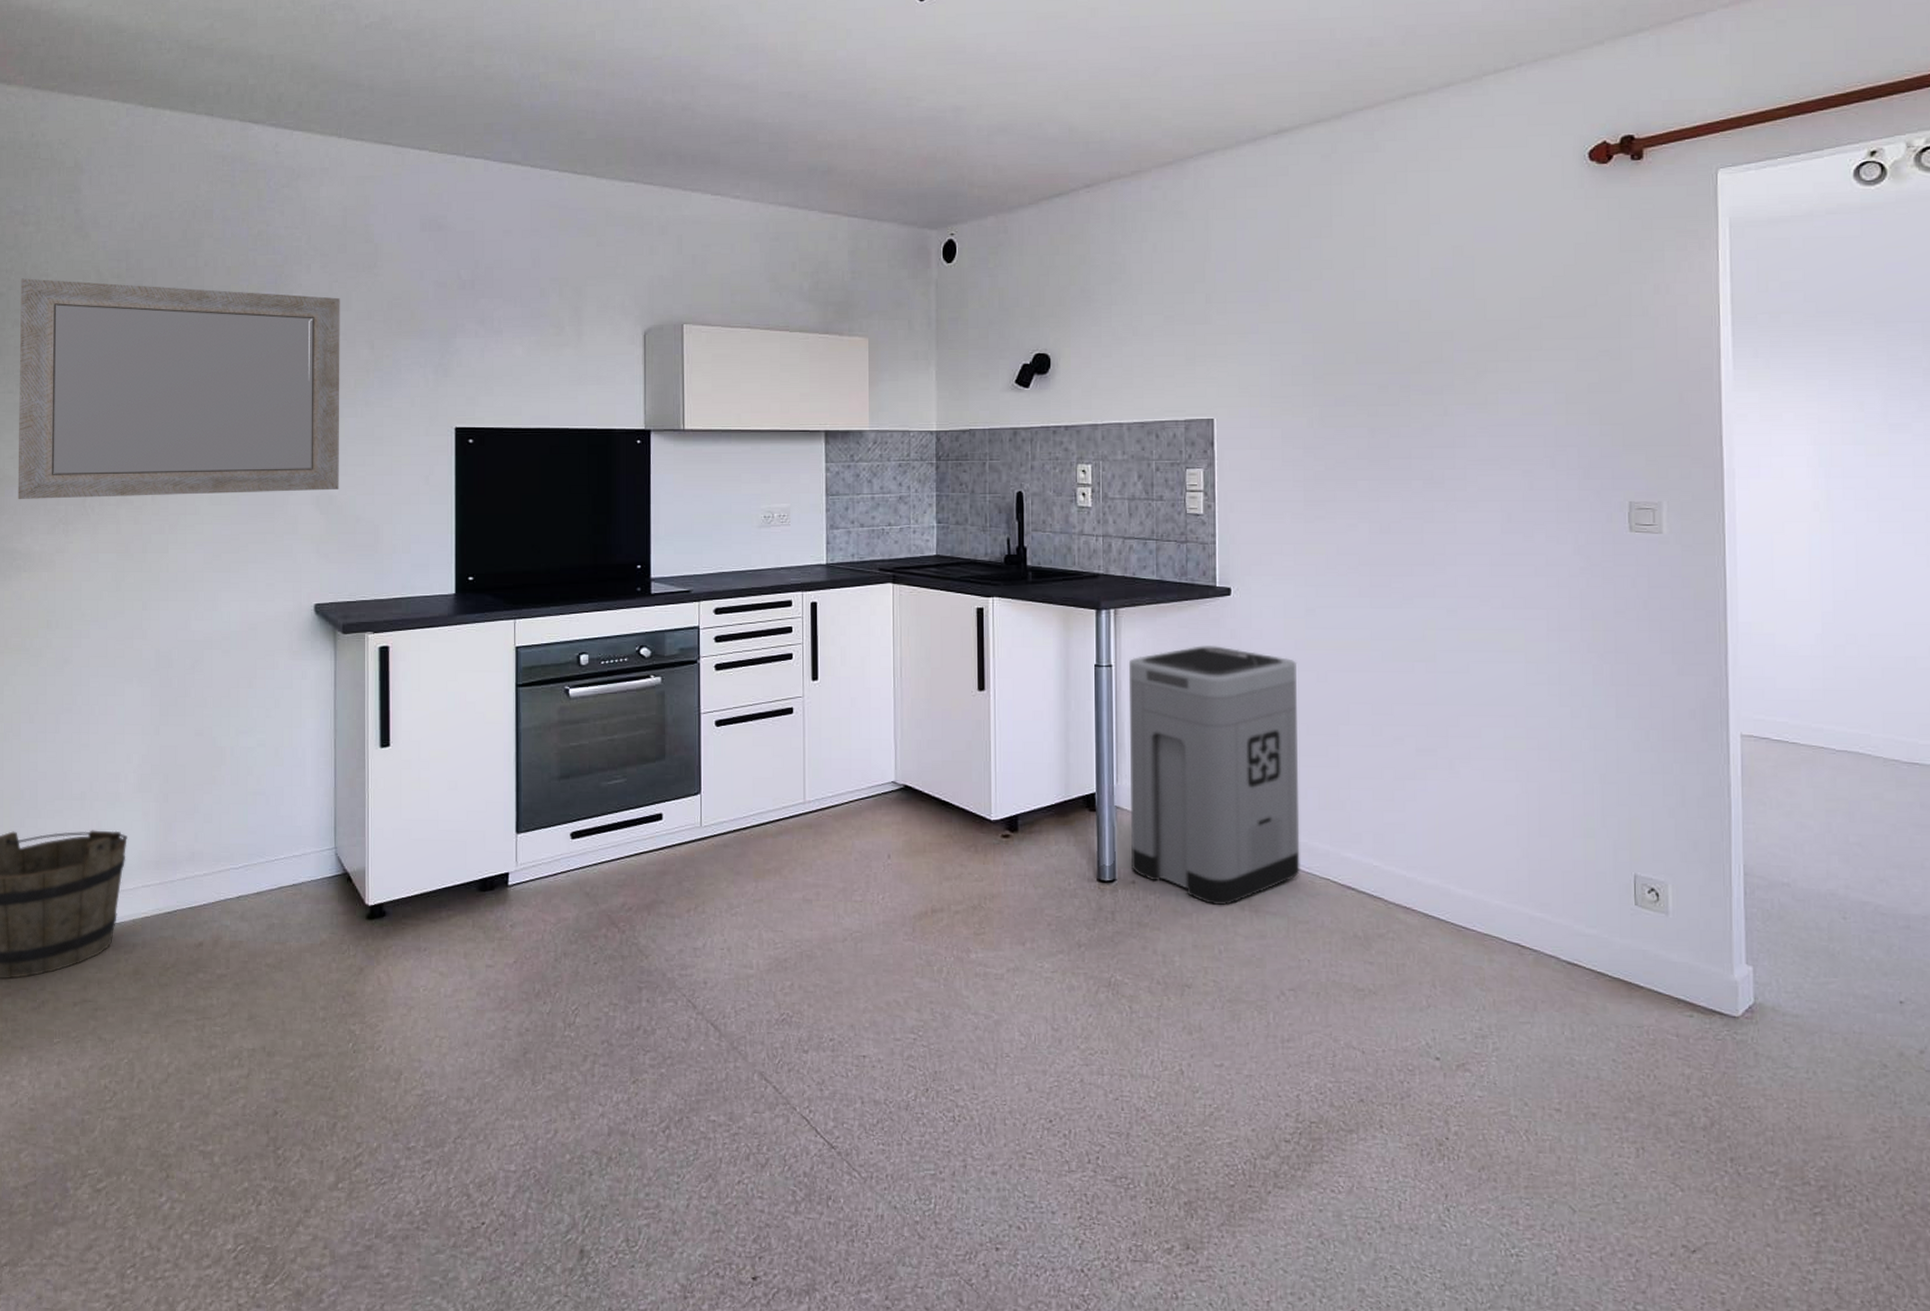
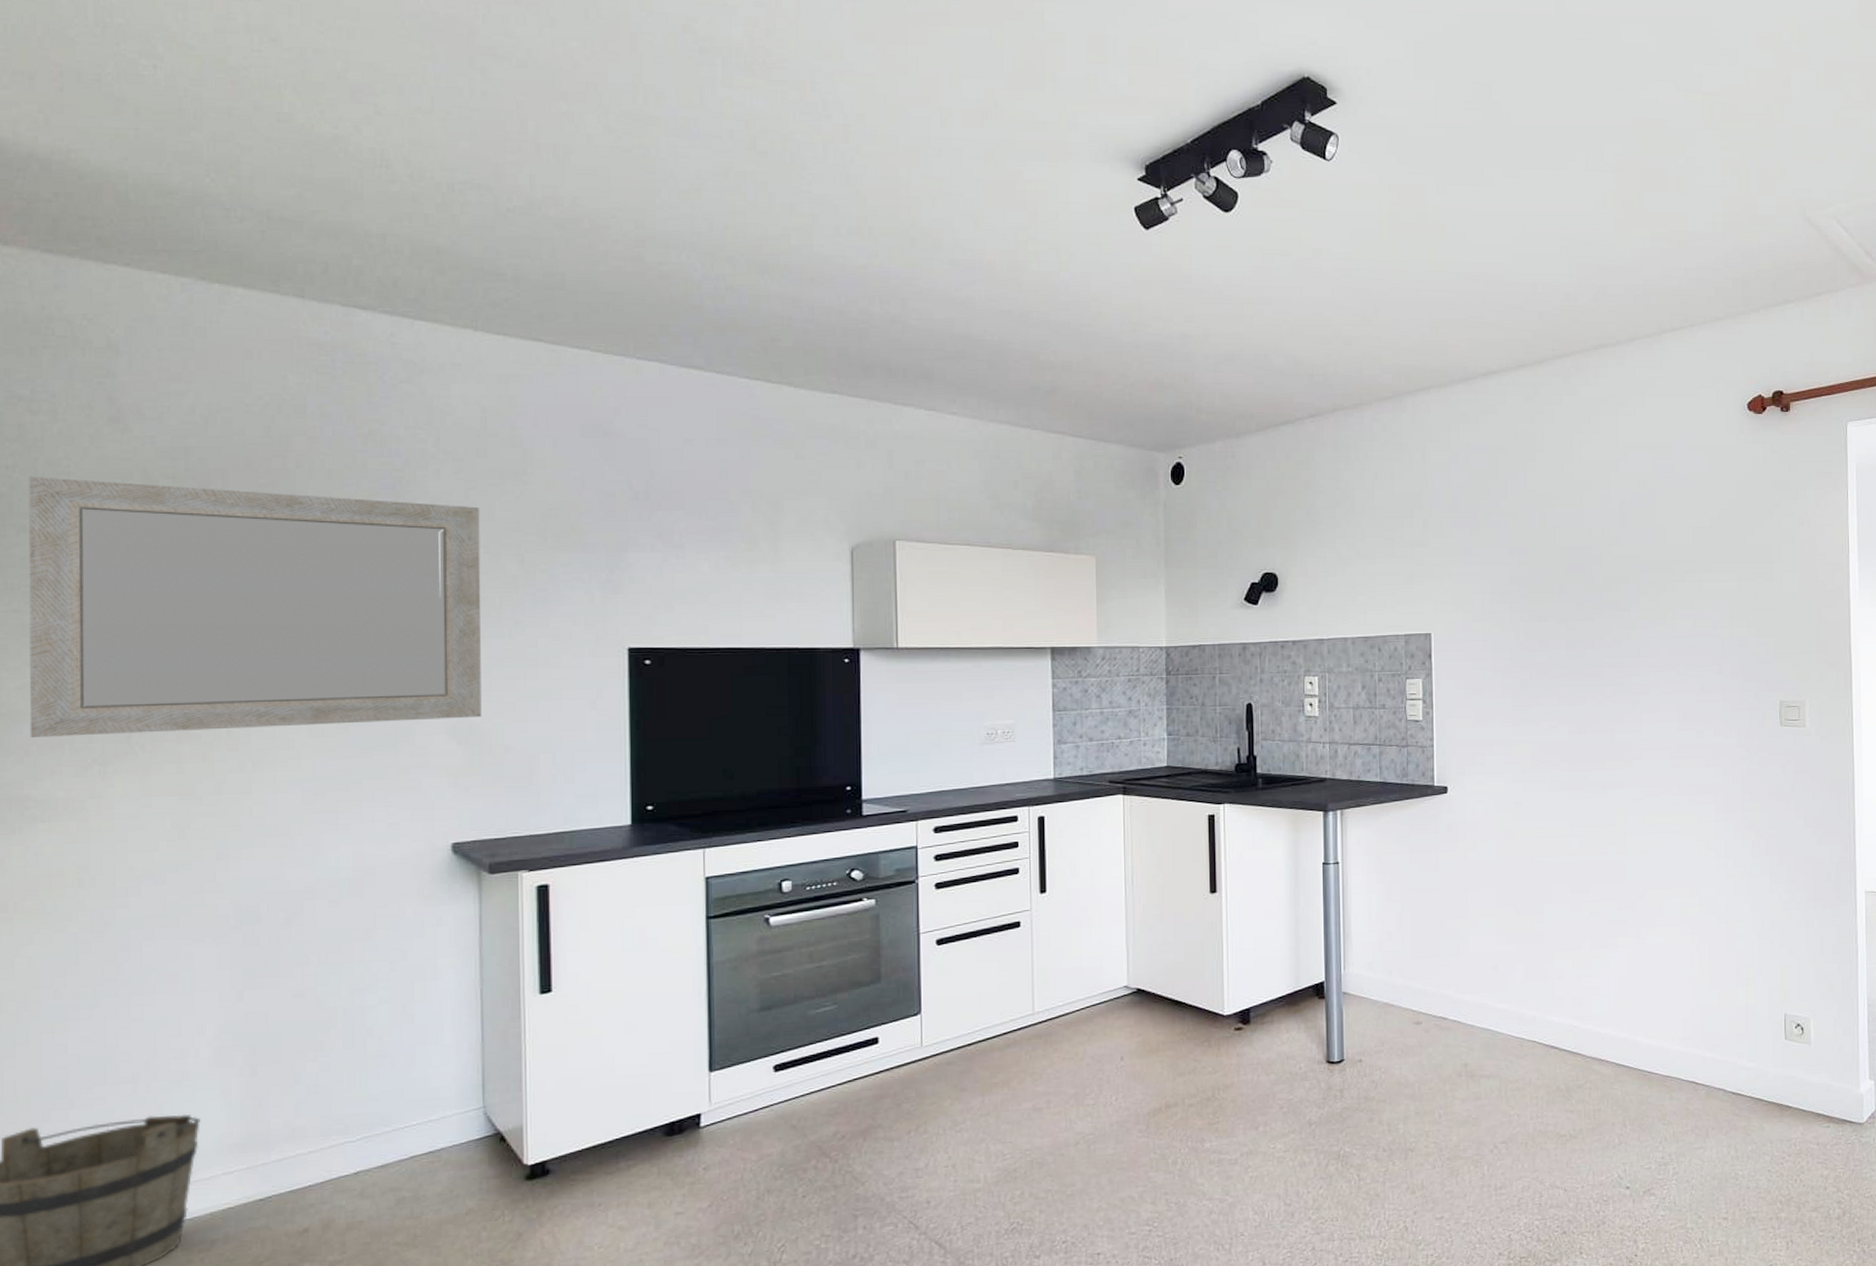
trash can: present [1128,646,1300,906] -> none [1354,839,1510,1075]

